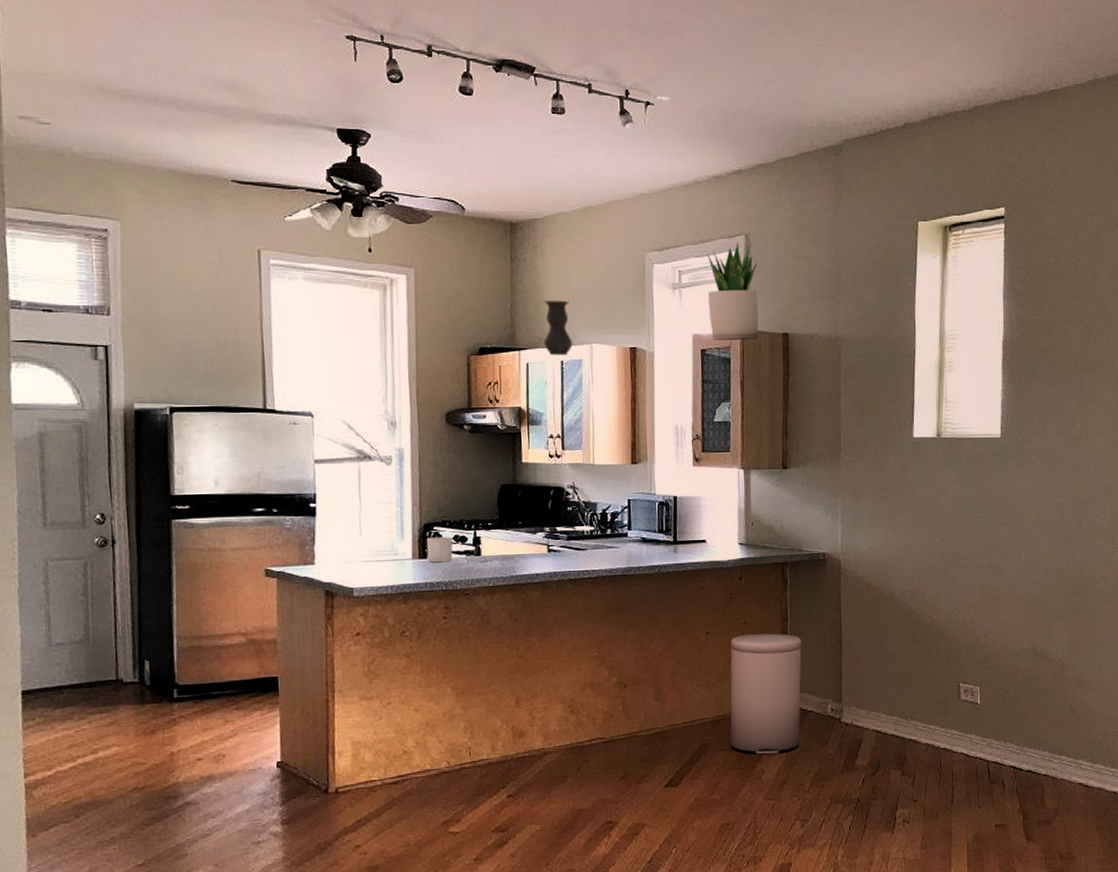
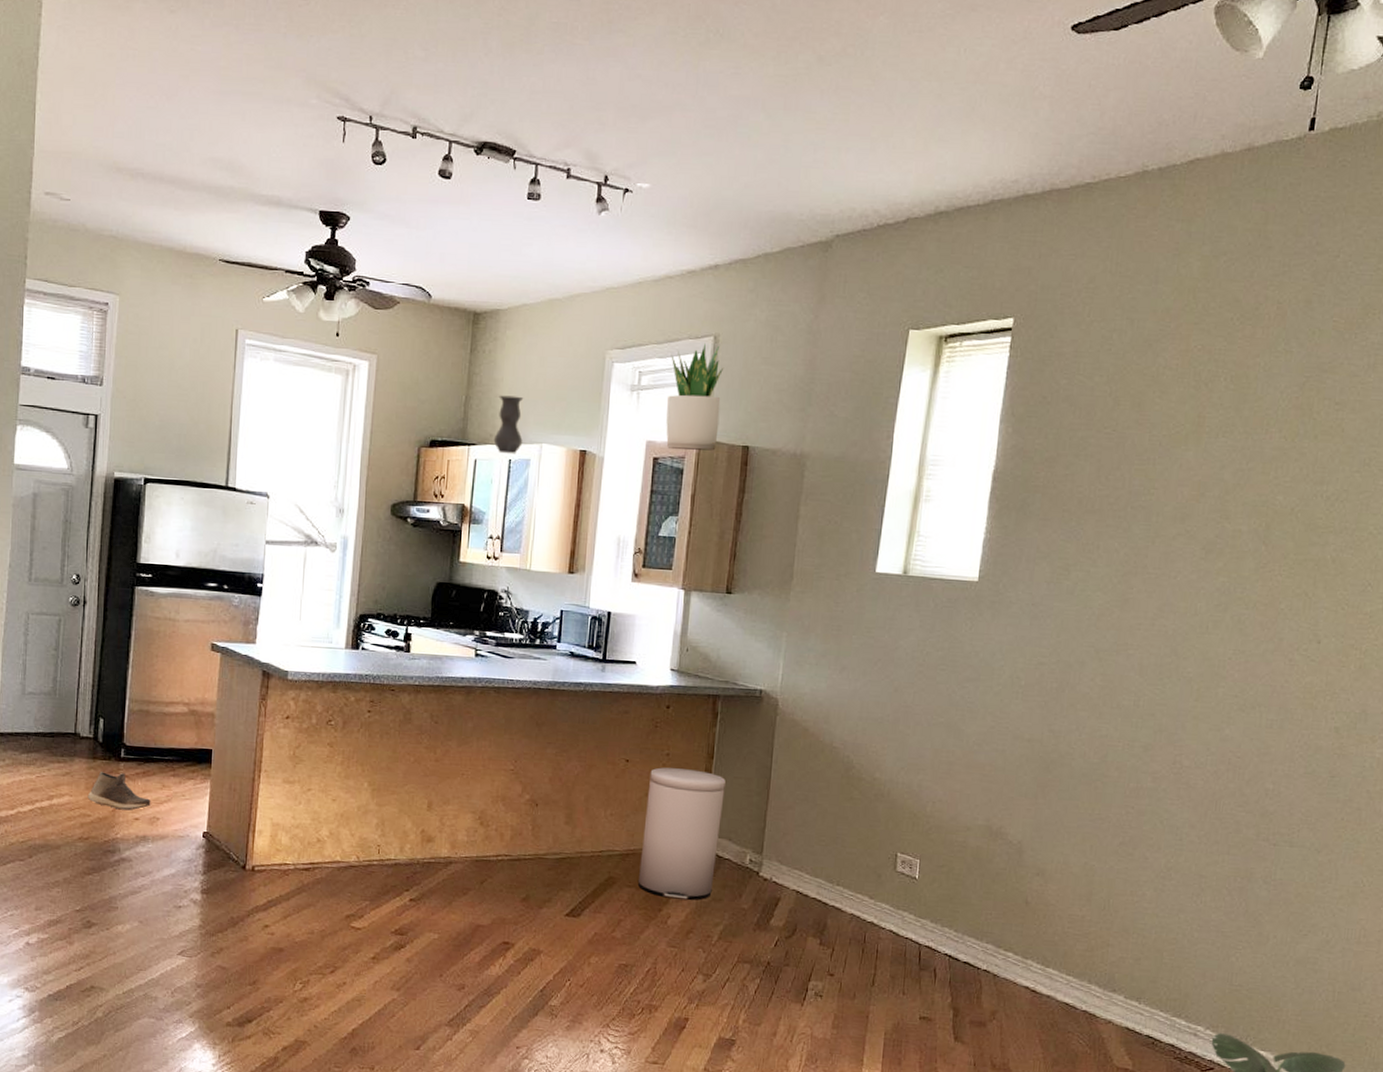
shoe: none [139,714,214,753] -> present [87,772,151,811]
mug: present [426,537,453,563] -> none [359,629,384,656]

